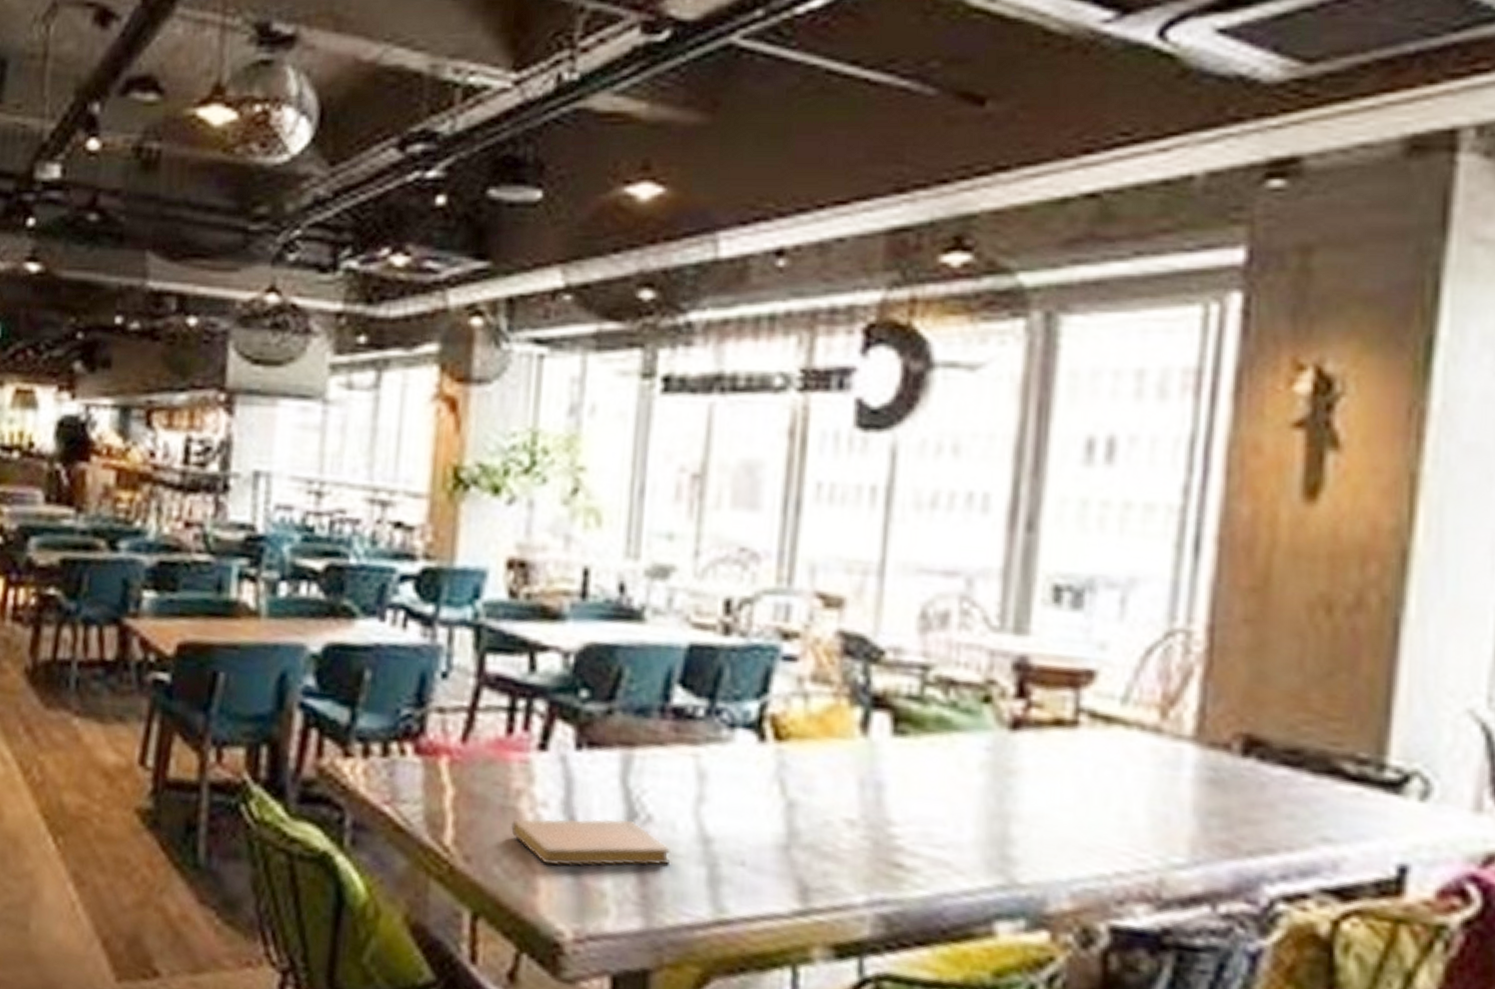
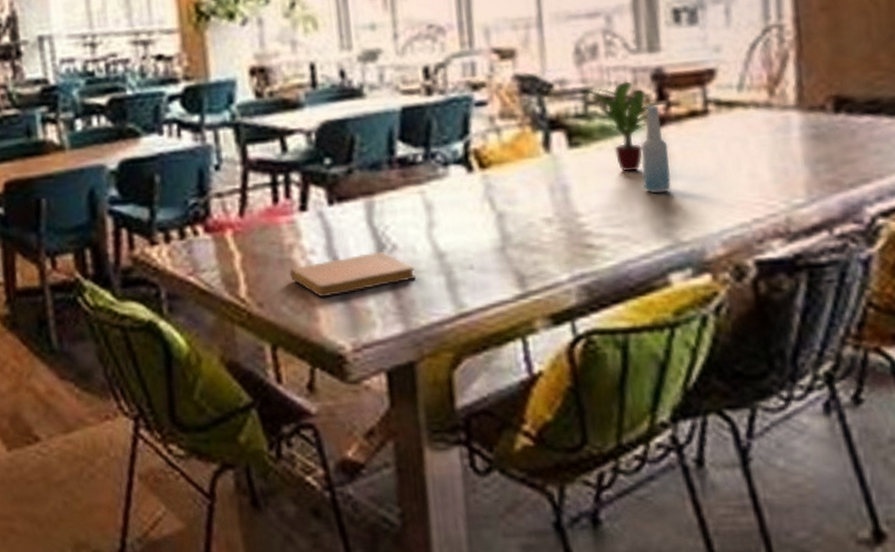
potted plant: none [919,664,1035,782] -> present [581,81,673,172]
bottle: none [980,701,1020,817] -> present [641,105,671,194]

